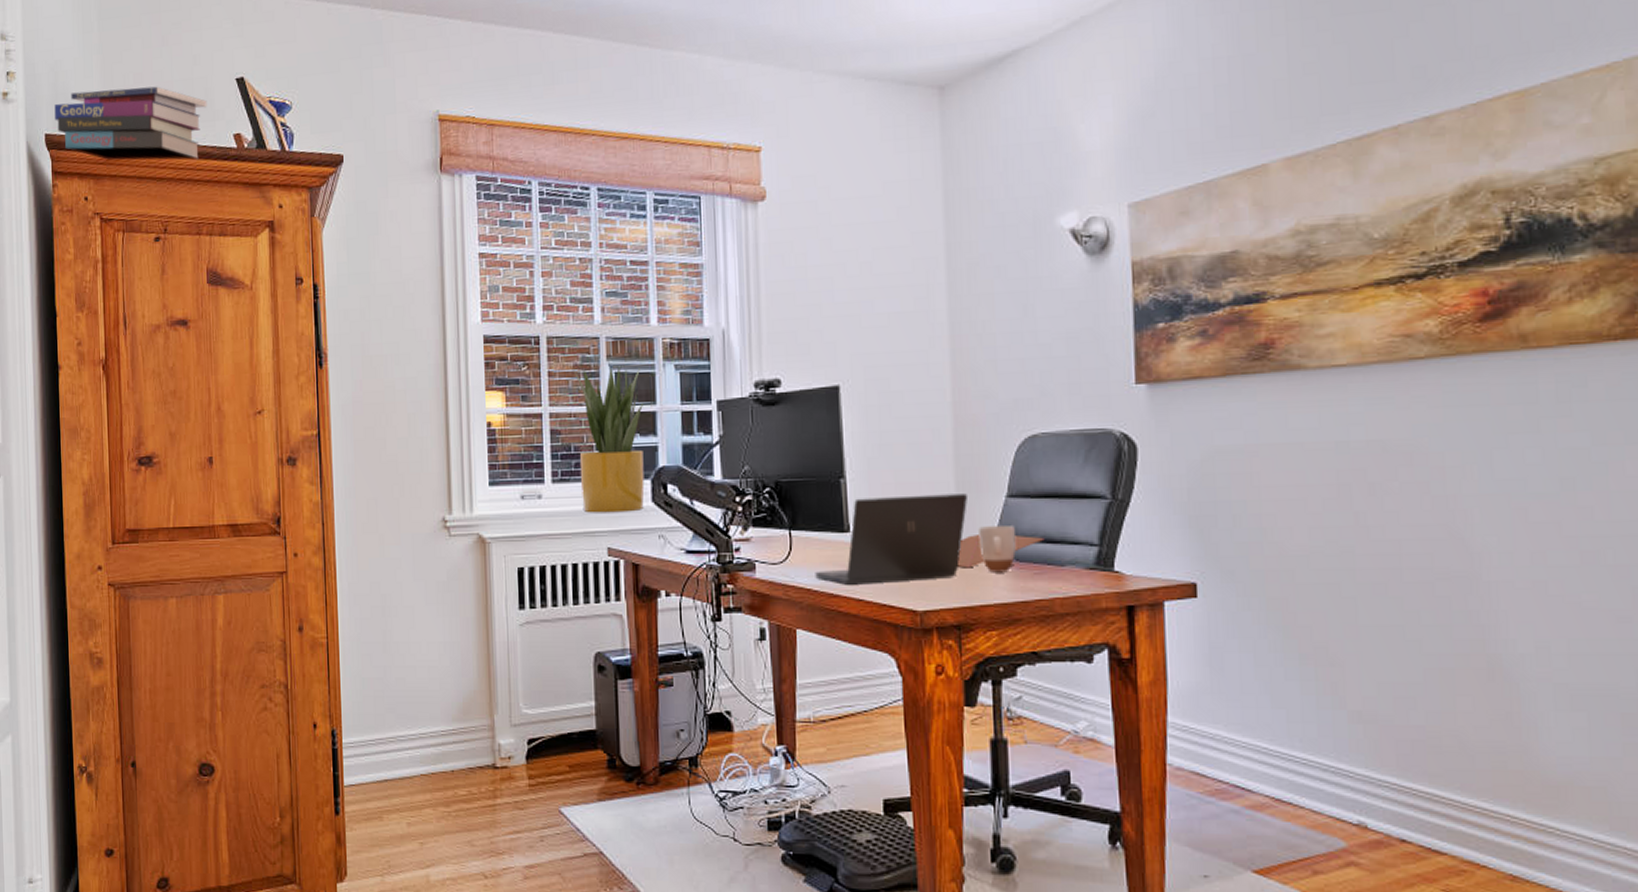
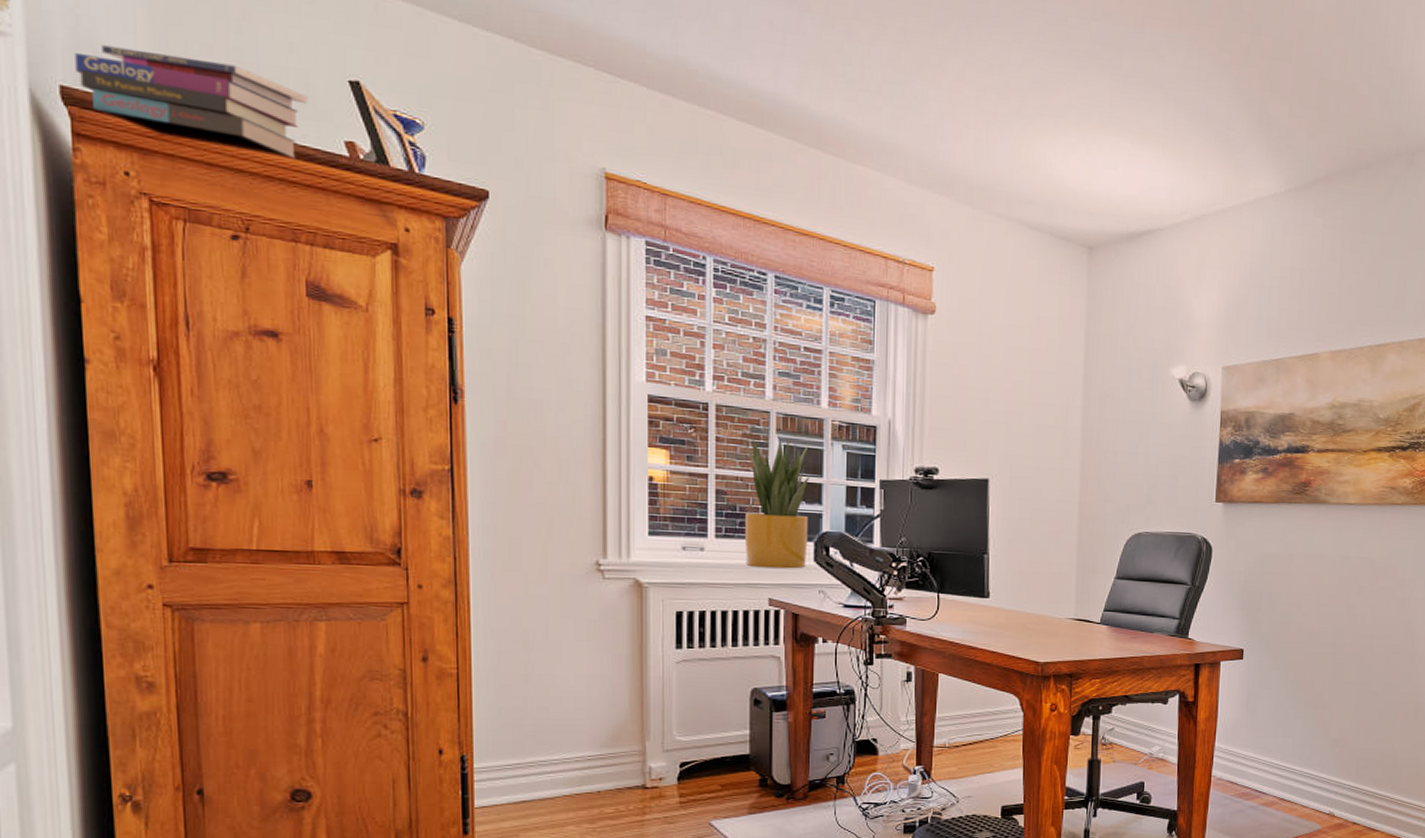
laptop: present [815,494,967,585] -> none [957,571,1085,640]
papers: present [958,535,1045,568] -> none [1074,606,1140,631]
mug: present [979,526,1017,573] -> none [1091,600,1120,636]

